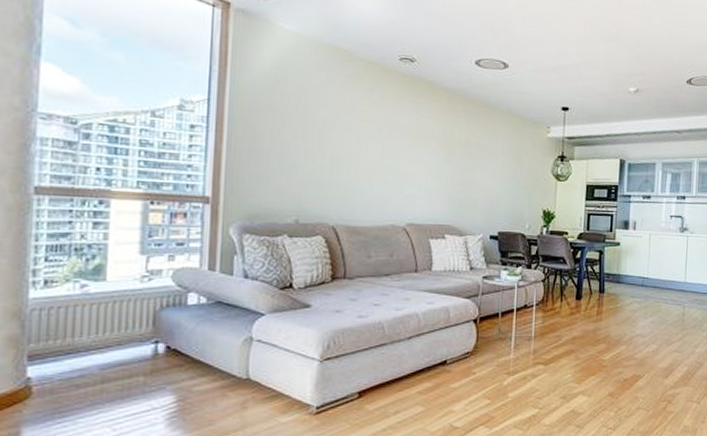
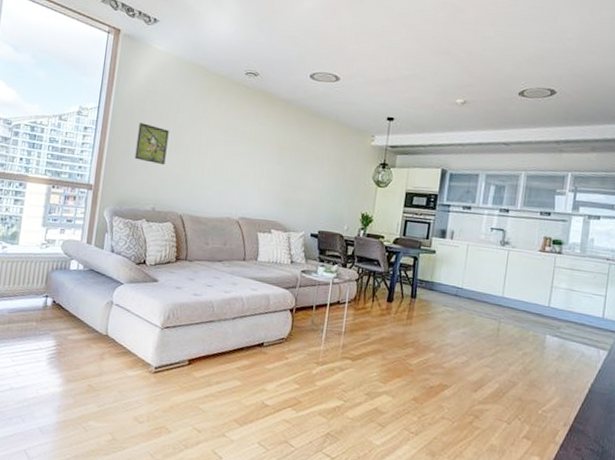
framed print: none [265,118,309,169] -> present [134,123,169,166]

